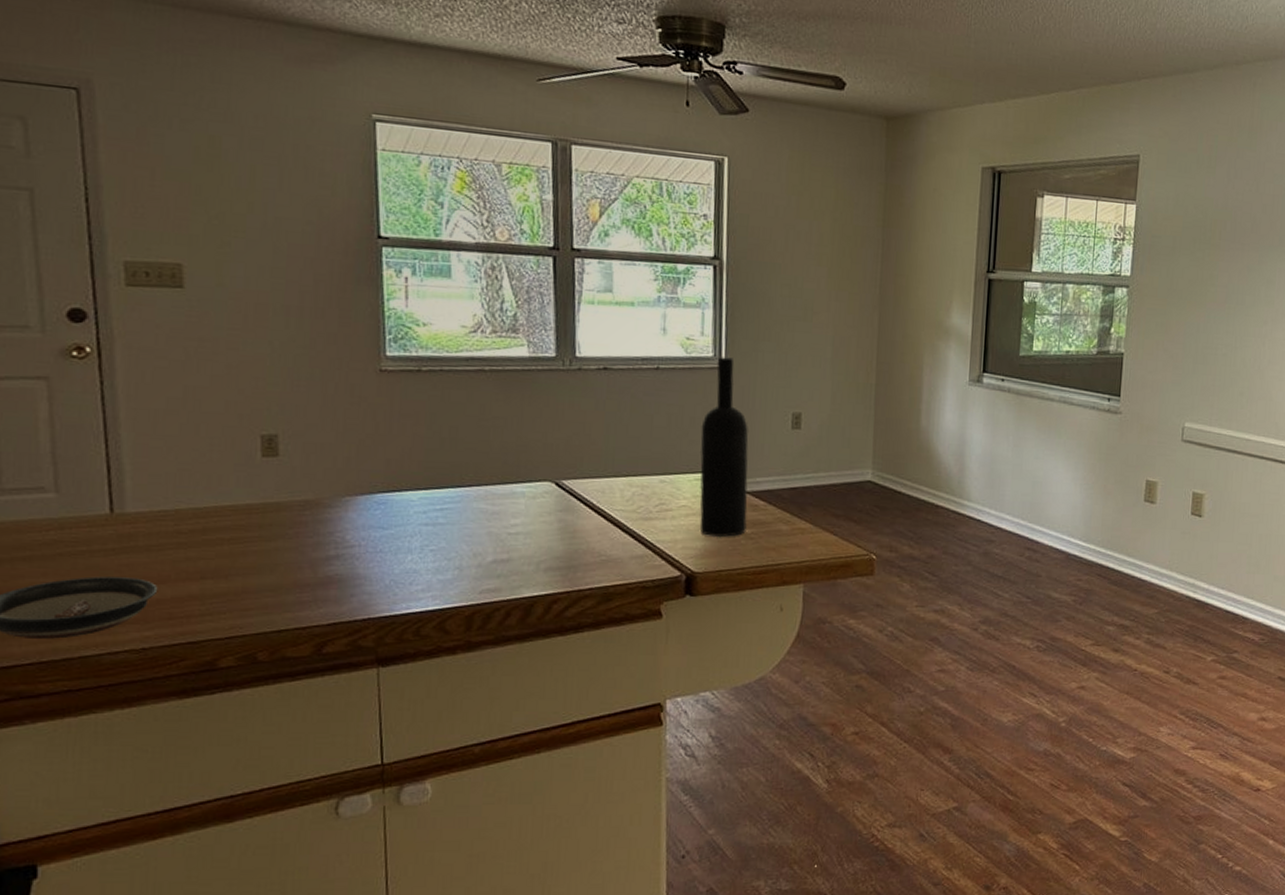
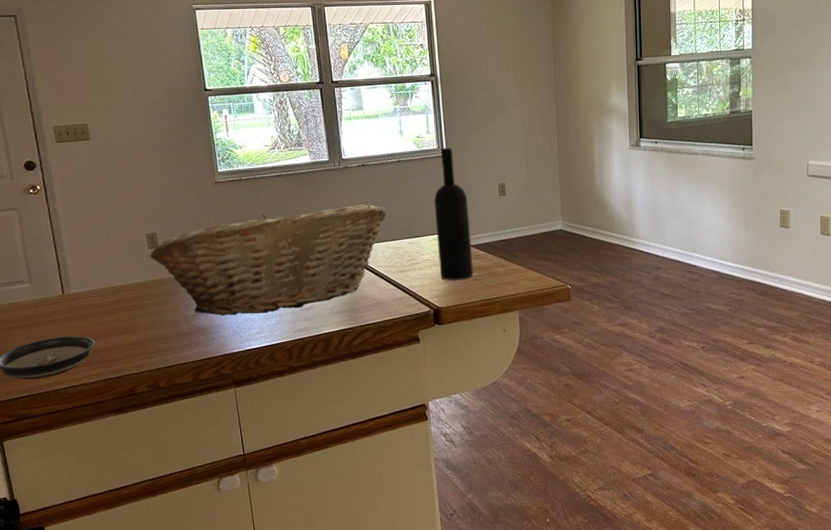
fruit basket: none [263,421,633,564] -> present [150,203,387,316]

